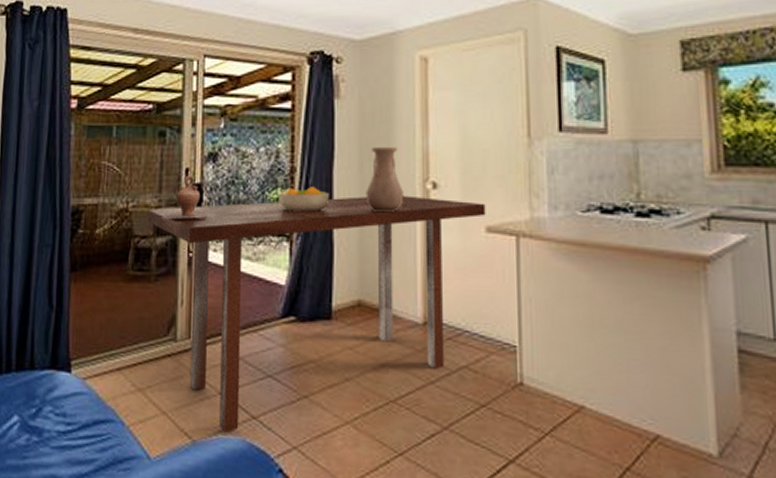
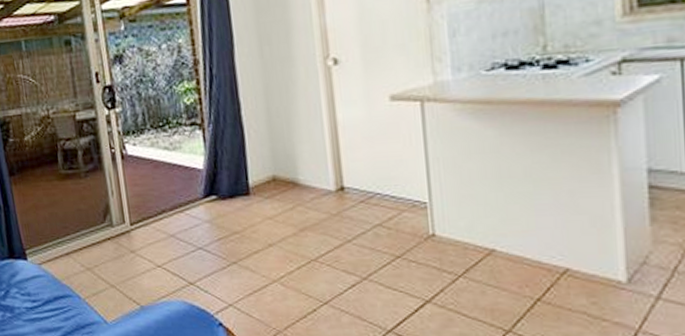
dining table: present [147,195,486,433] -> none [67,73,389,297]
ceramic jug: present [162,175,209,221] -> none [81,78,123,121]
fruit bowl: present [277,187,329,212] -> none [184,76,234,102]
vase: present [366,147,404,211] -> none [268,29,306,93]

